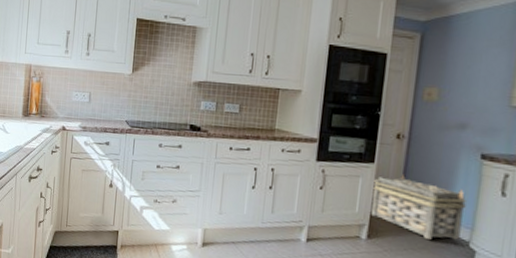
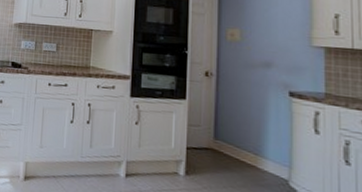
basket: present [370,175,466,240] -> none [186,111,280,178]

